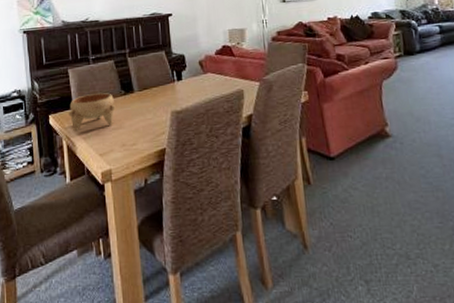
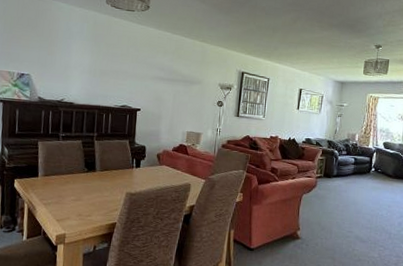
bowl: present [69,93,116,131] -> none [33,166,77,197]

